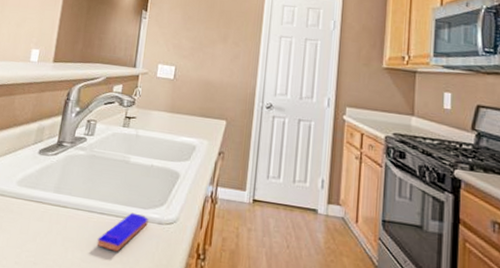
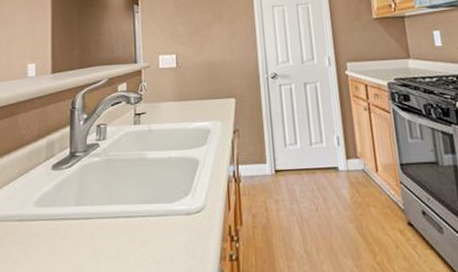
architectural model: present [97,212,148,252] -> none [127,209,176,253]

